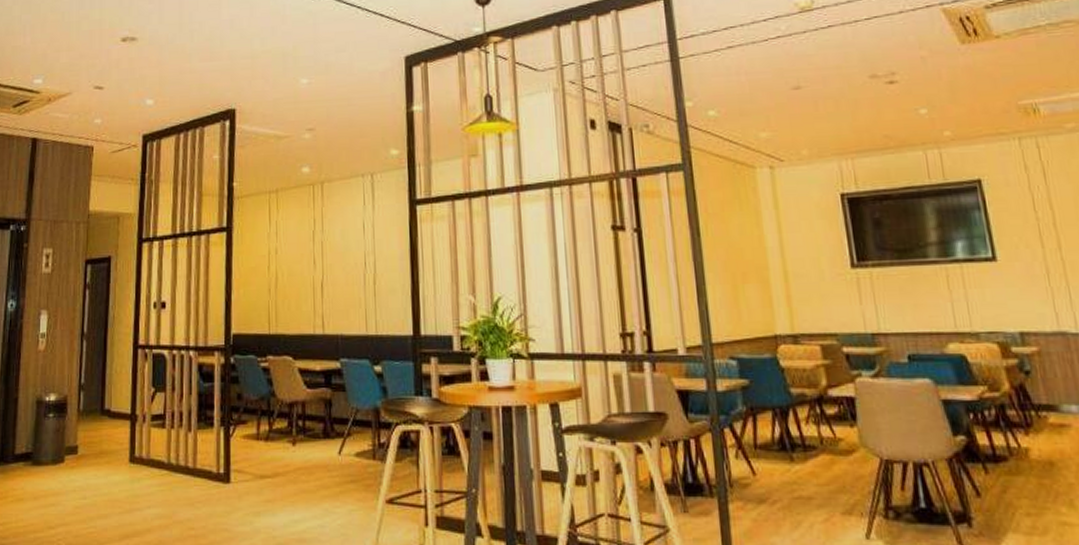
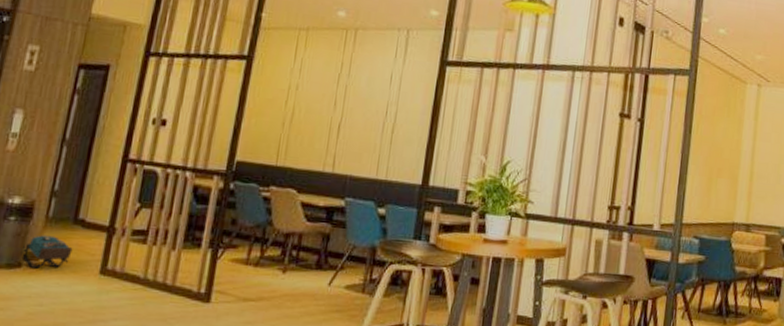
backpack: none [62,428,104,462] -> present [20,235,73,269]

